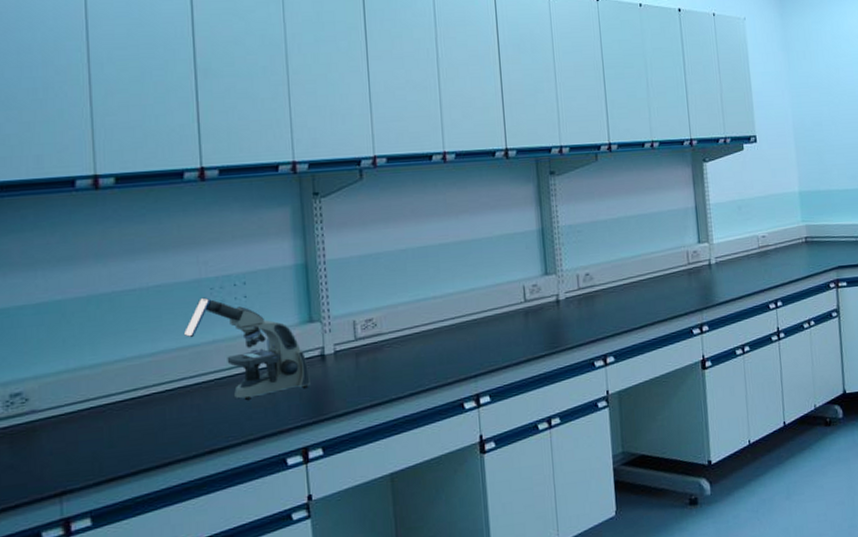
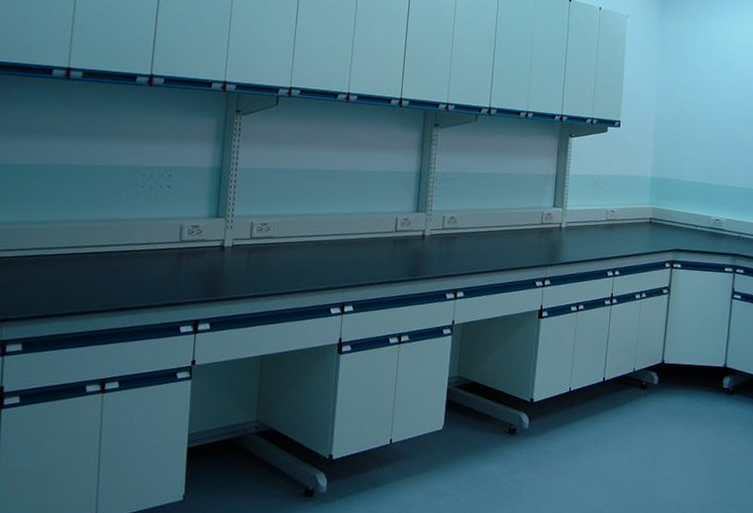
microscope: present [184,297,310,400] -> none [116,181,210,272]

